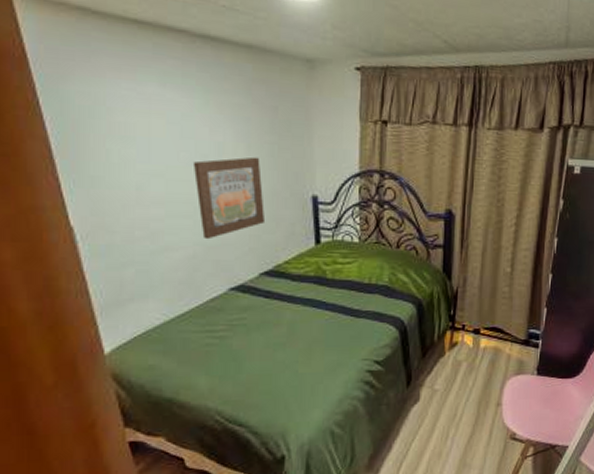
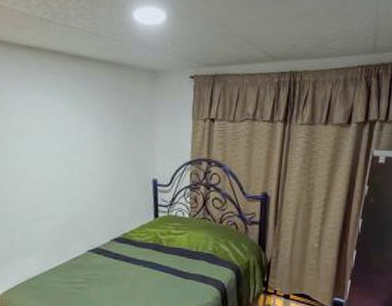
wall art: present [192,156,264,240] -> none [64,148,116,212]

